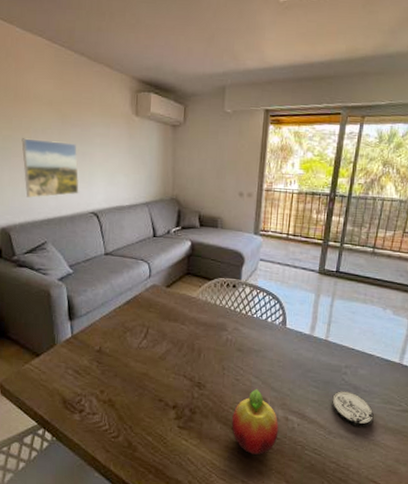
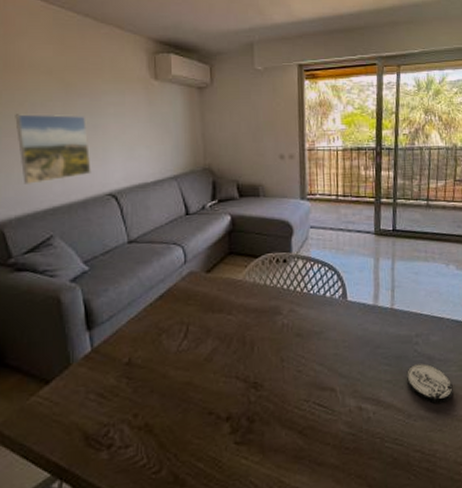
fruit: present [232,388,279,455] -> none [298,378,353,460]

